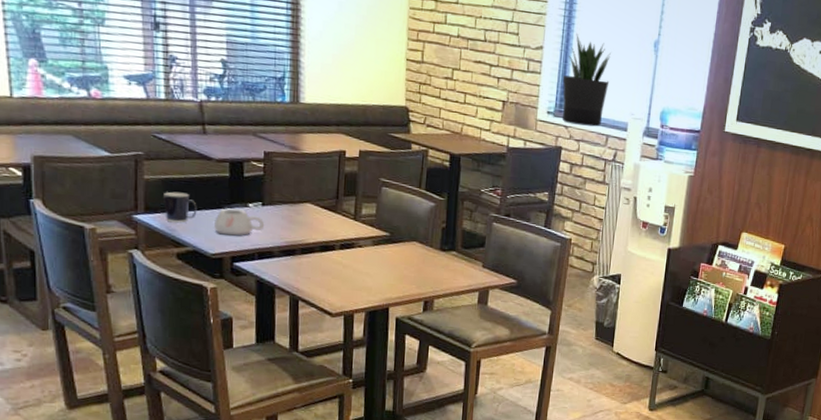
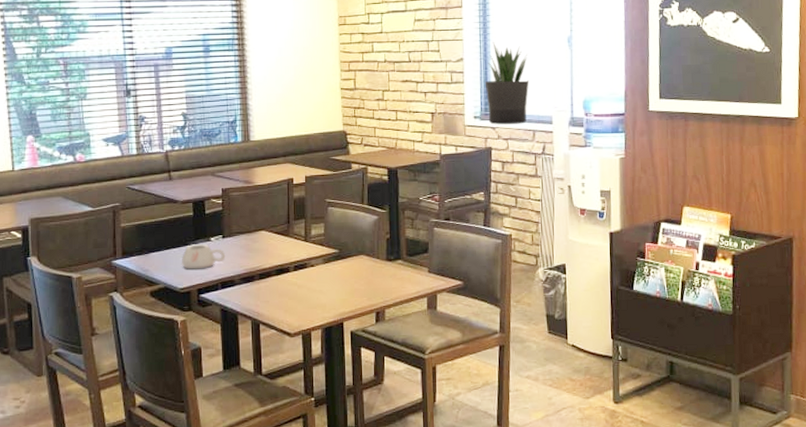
mug: present [164,191,197,224] -> none [138,235,166,264]

